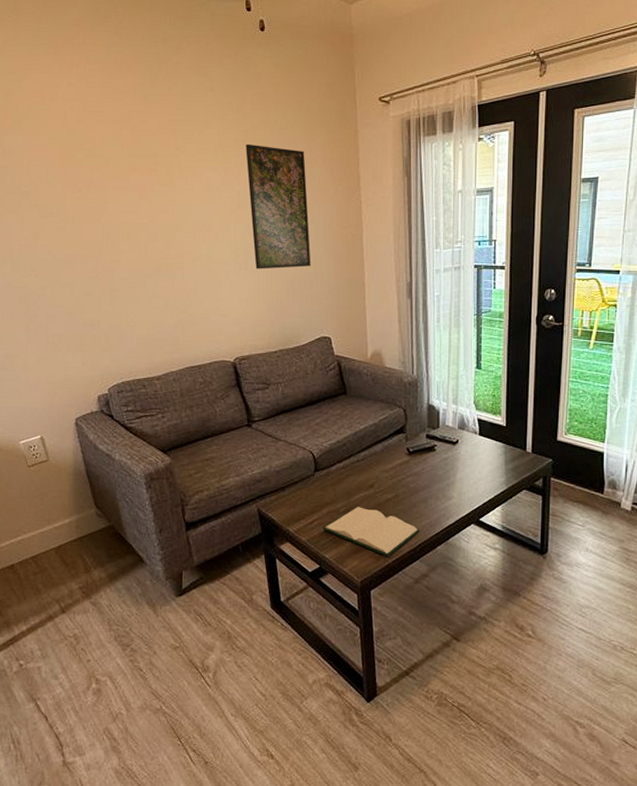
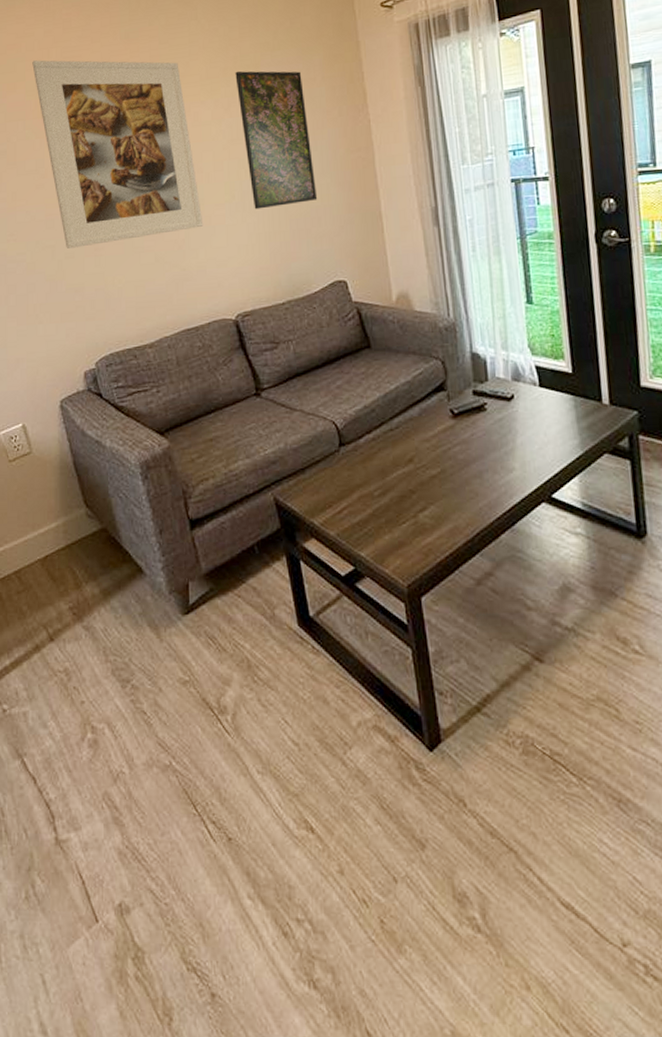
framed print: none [56,111,210,288] -> present [32,60,204,249]
hardback book: present [322,507,420,557] -> none [354,488,477,552]

